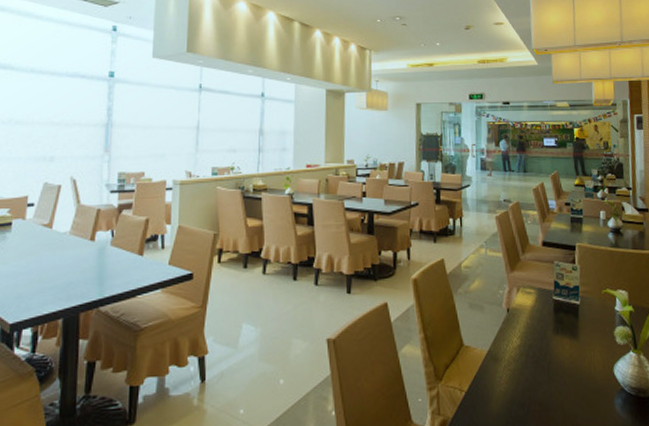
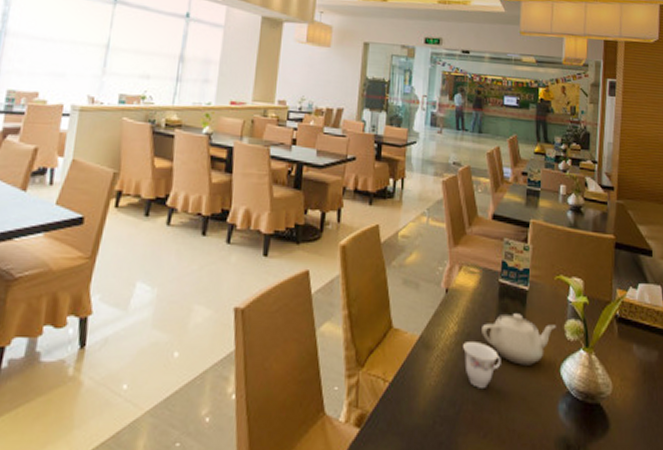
teacup: none [526,352,561,391] -> present [463,342,501,388]
teapot: none [541,325,607,369] -> present [482,313,556,365]

